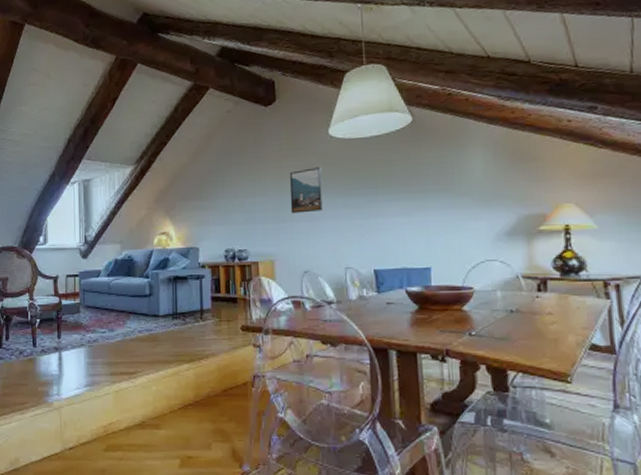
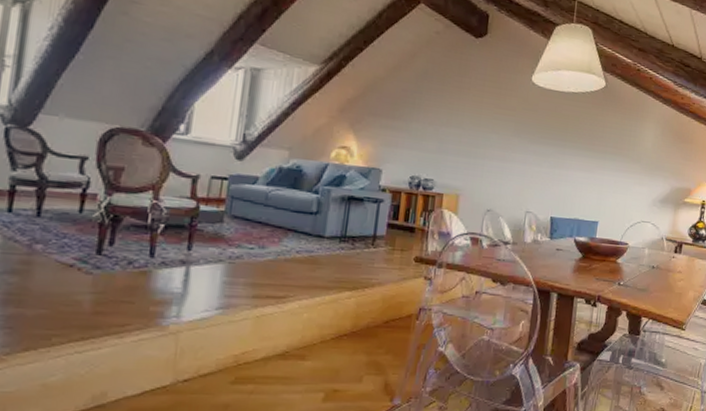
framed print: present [289,167,323,214] -> none [483,109,520,154]

